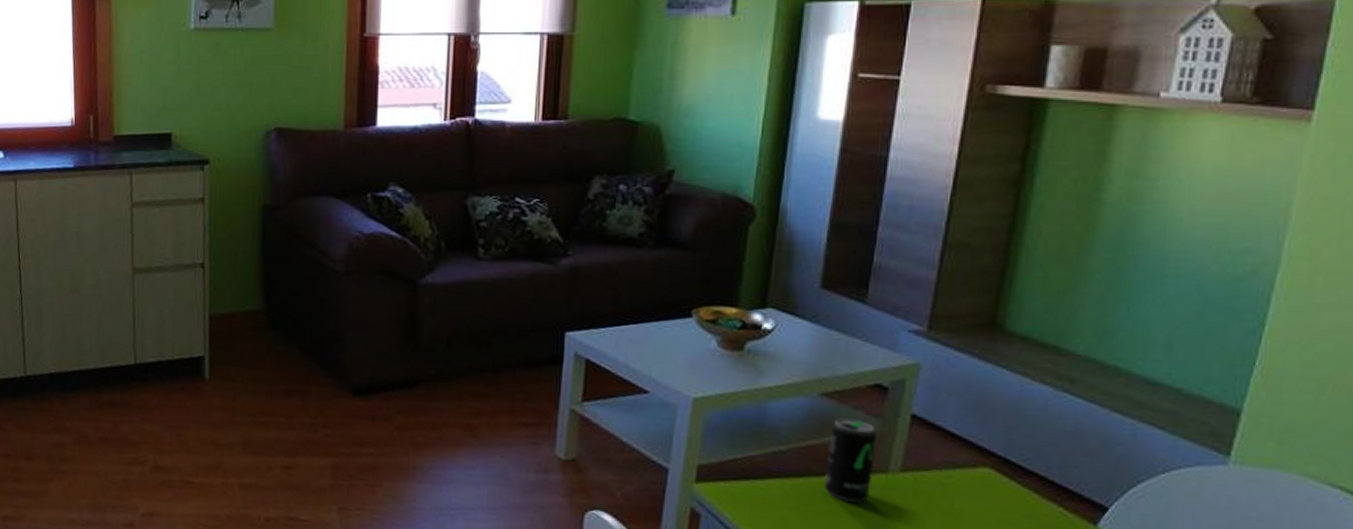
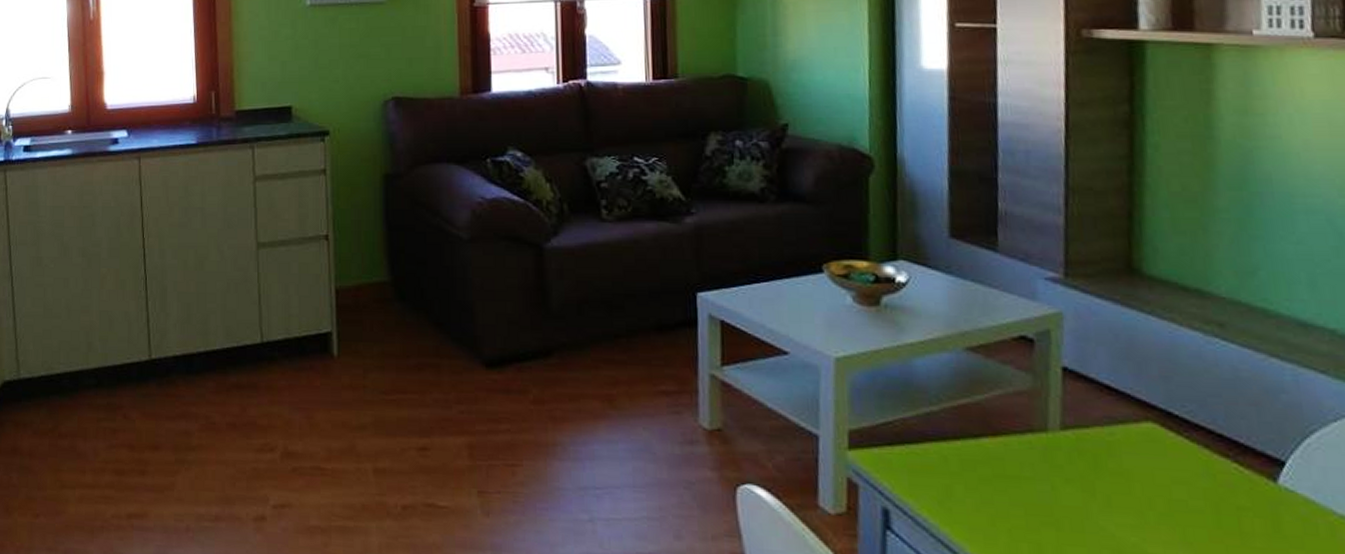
beverage can: present [825,417,877,503] -> none [981,373,1033,466]

